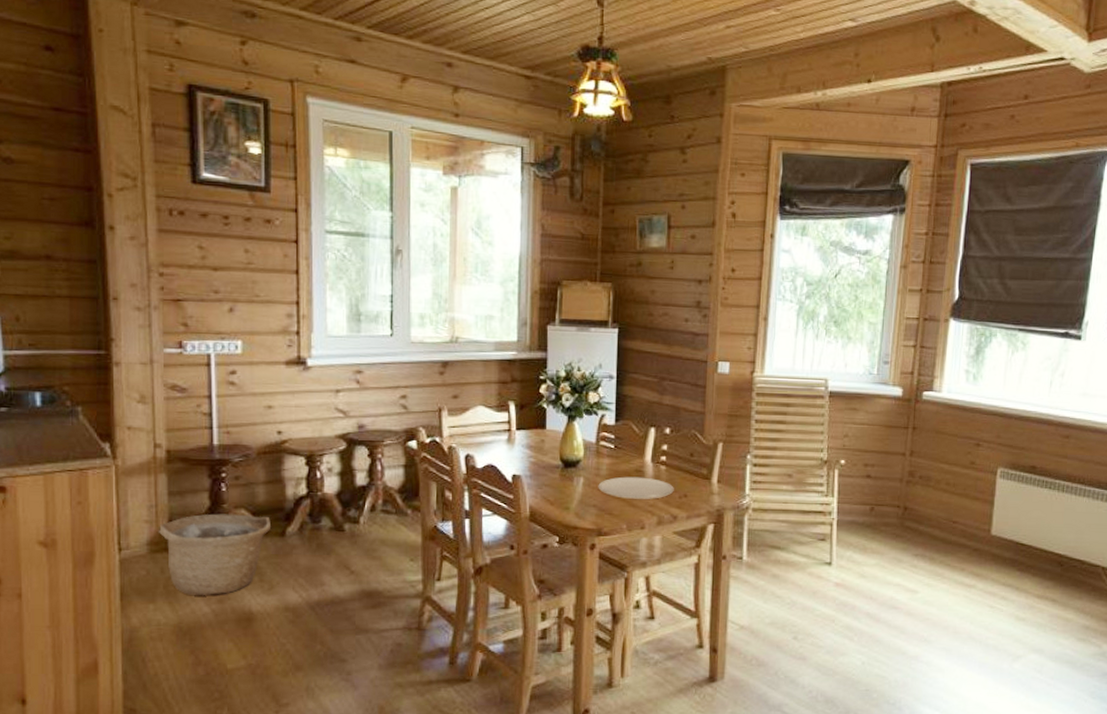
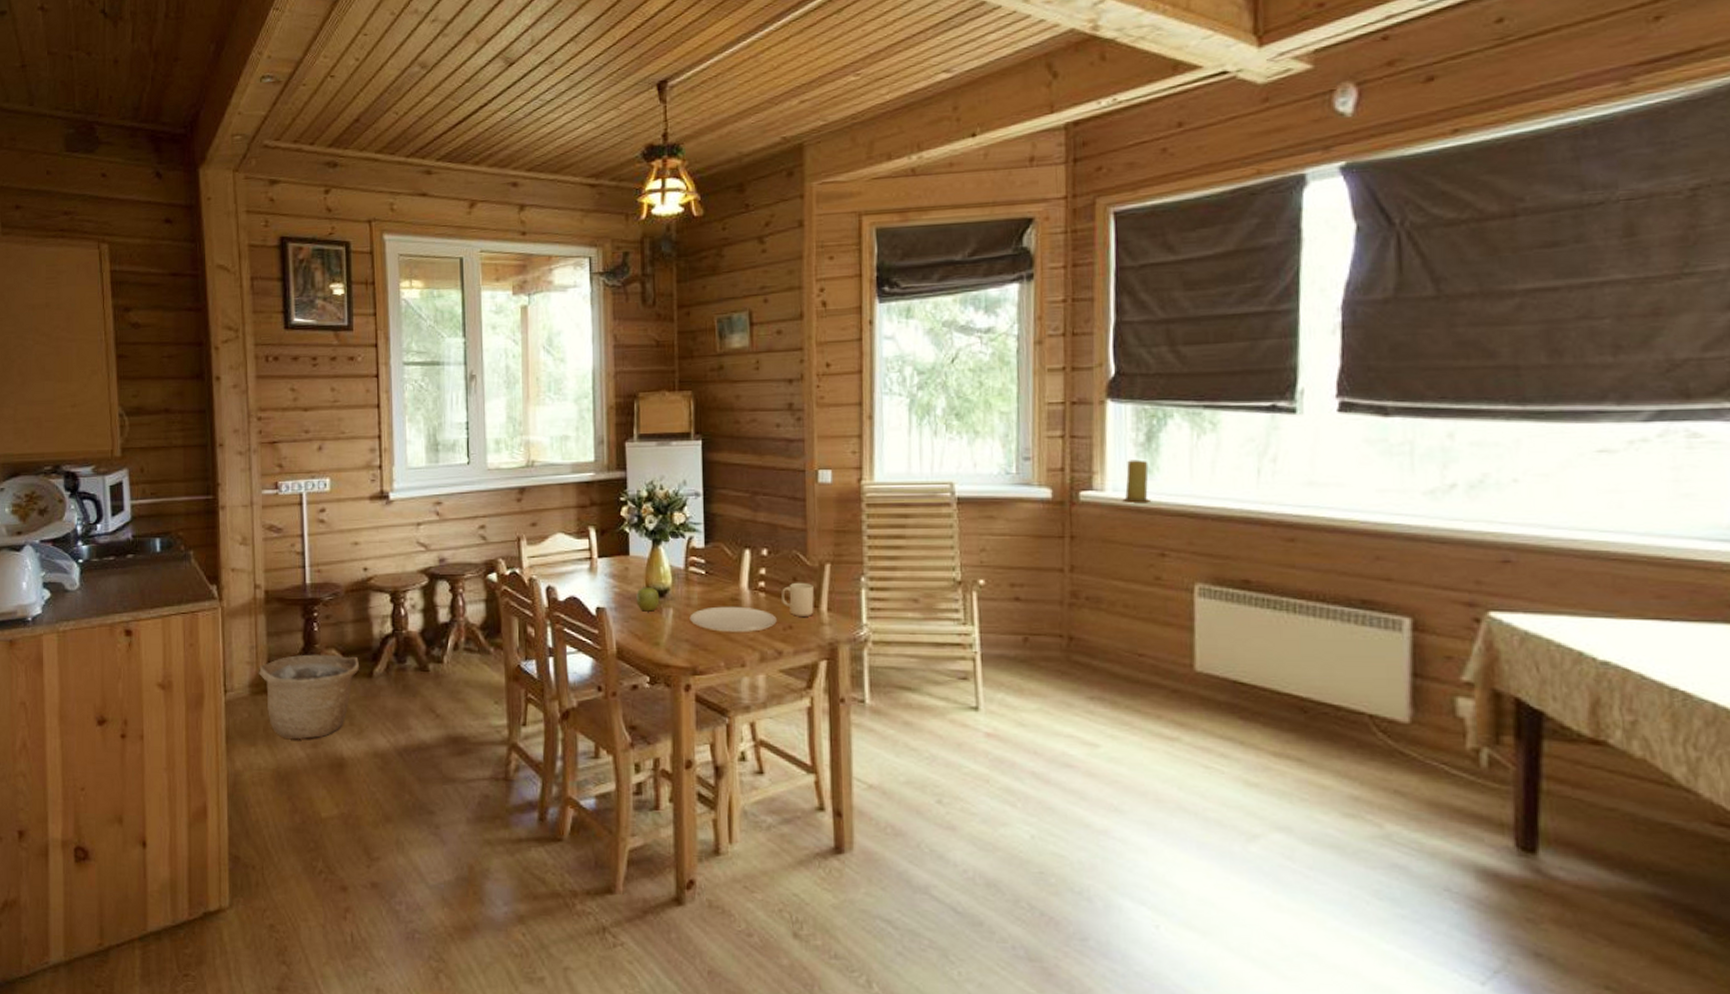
fruit: none [550,456,572,480] -> present [636,585,660,612]
cup: none [680,457,707,487] -> present [782,582,814,616]
candle: none [954,368,975,404] -> present [1122,460,1150,503]

